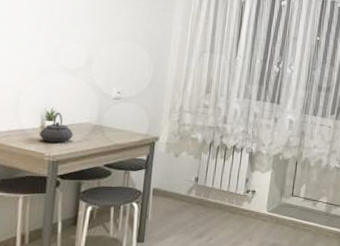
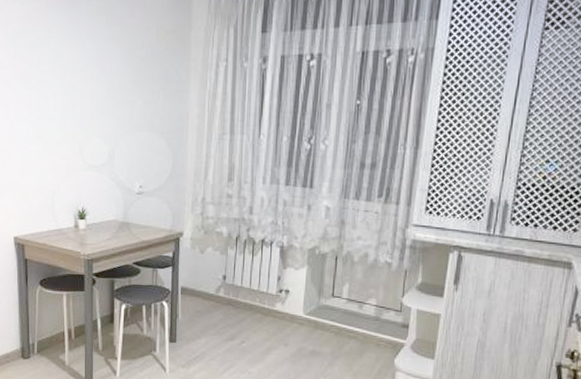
teapot: present [38,112,73,143] -> none [73,210,103,241]

